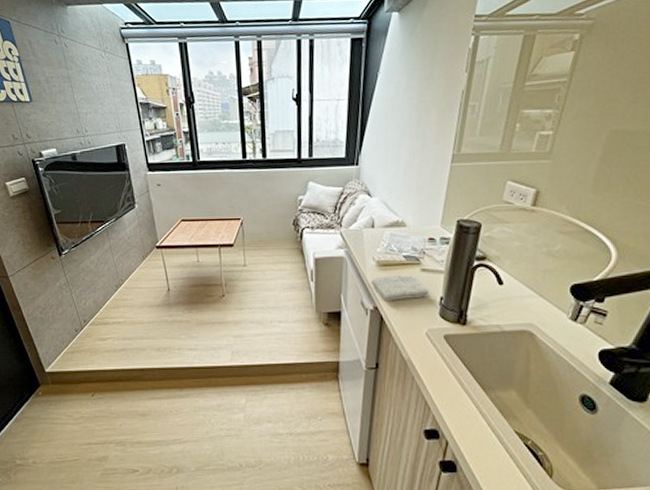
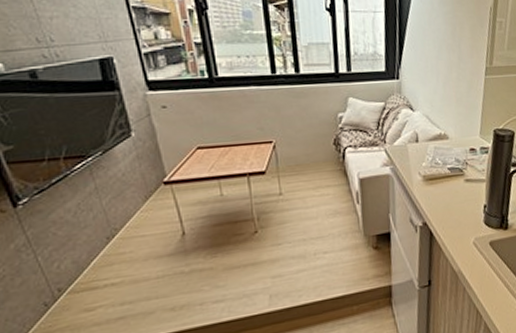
washcloth: present [371,274,430,300] -> none [418,186,474,215]

